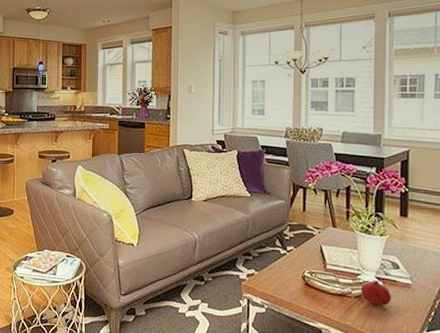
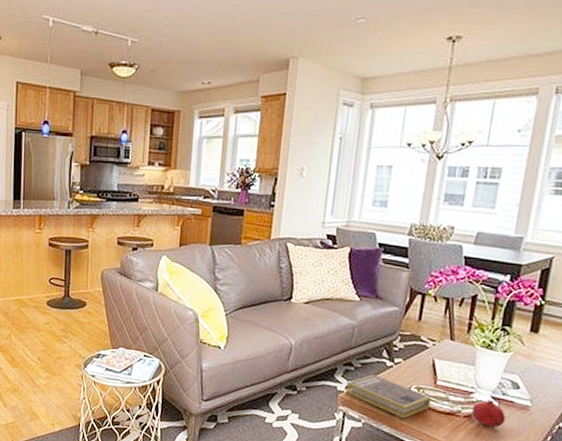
book: none [247,262,324,302] -> present [346,374,432,419]

